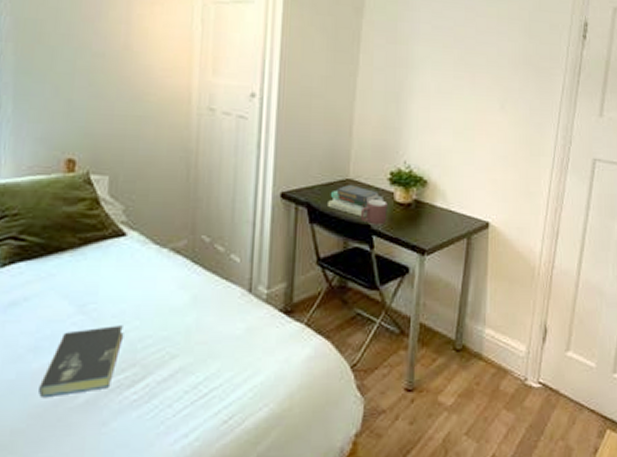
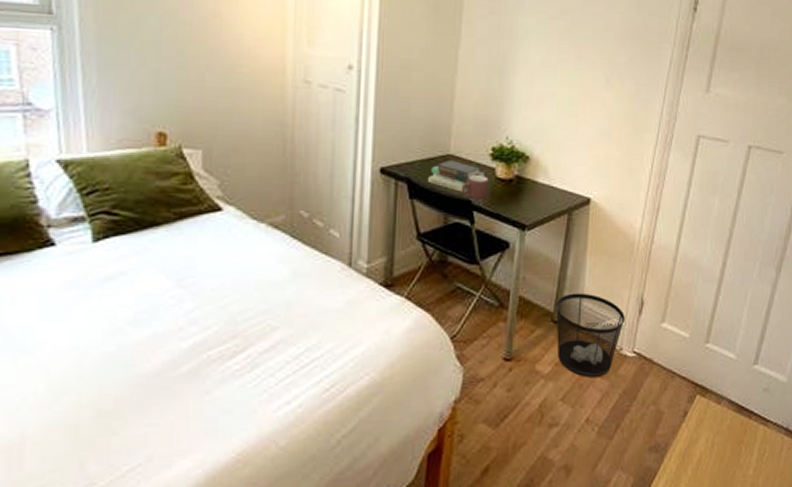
book: present [39,325,124,399] -> none [141,299,224,369]
waste bin: none [457,319,528,410] -> present [555,293,625,377]

